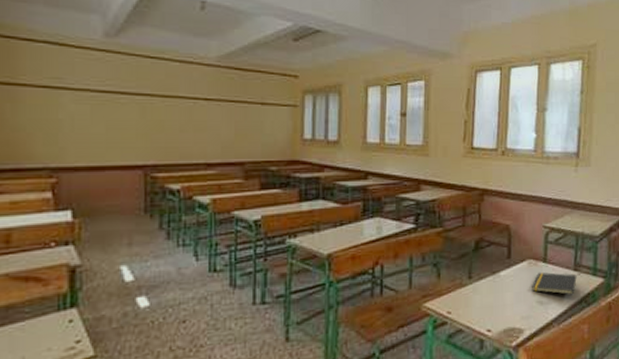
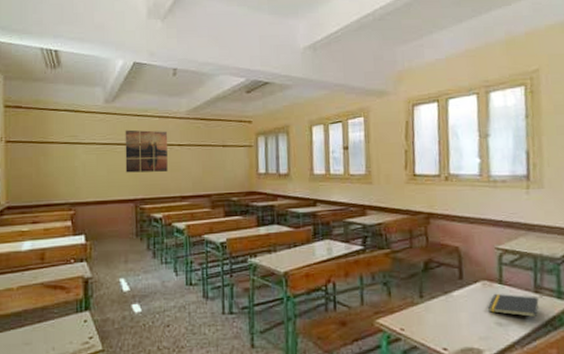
wall art: none [132,75,191,131] -> present [125,129,168,173]

